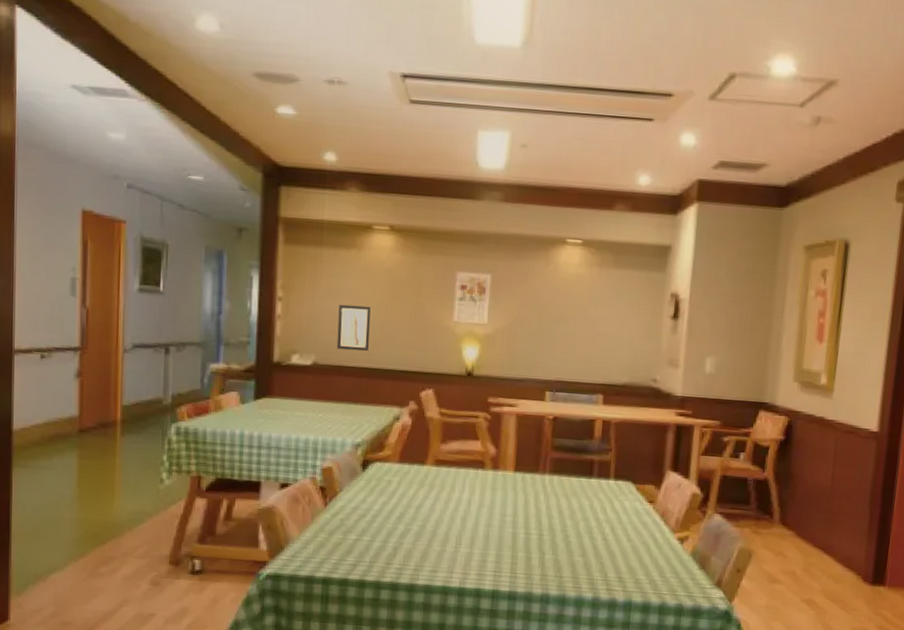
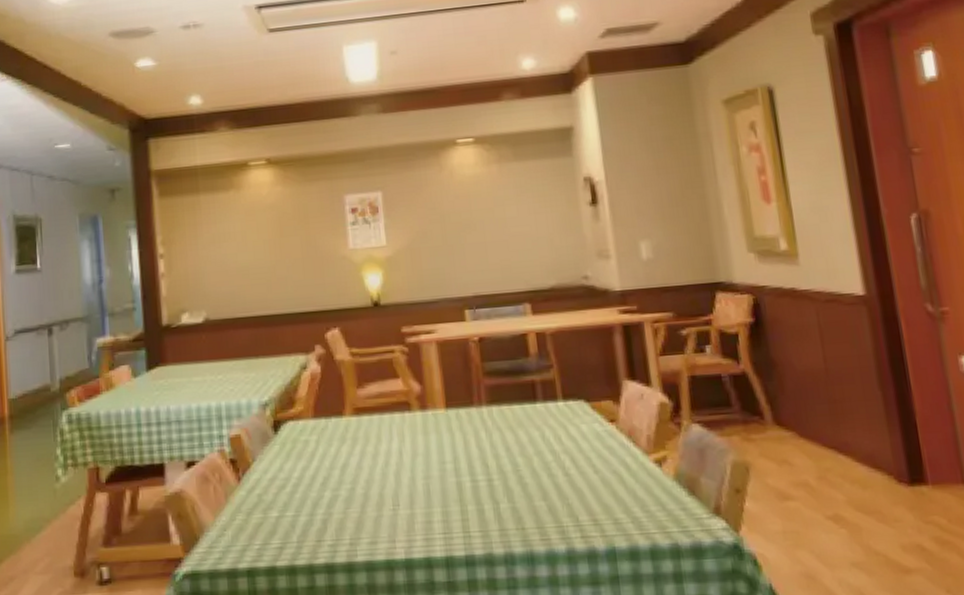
wall art: present [336,304,371,352] -> none [224,248,262,301]

